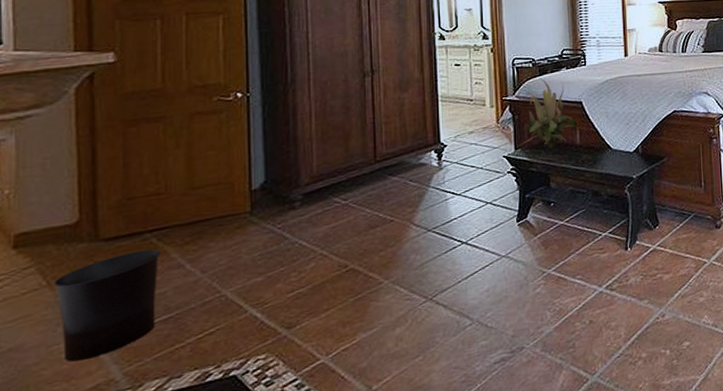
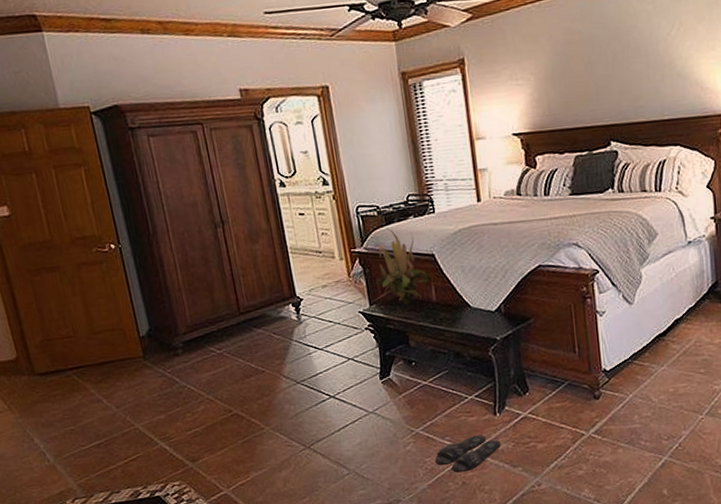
waste bin: present [53,249,161,362] -> none [12,384,92,472]
slippers: none [565,270,629,311] -> present [435,435,501,473]

